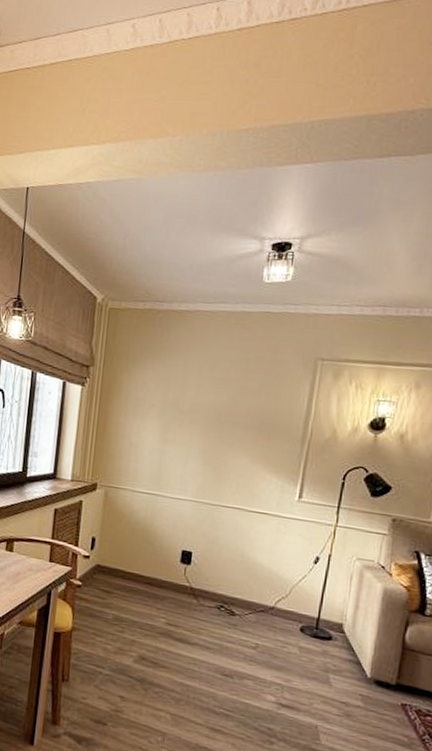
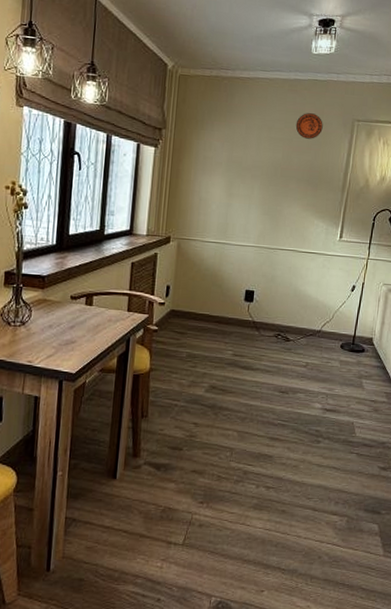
decorative plate: none [243,350,278,380] -> present [295,113,323,139]

